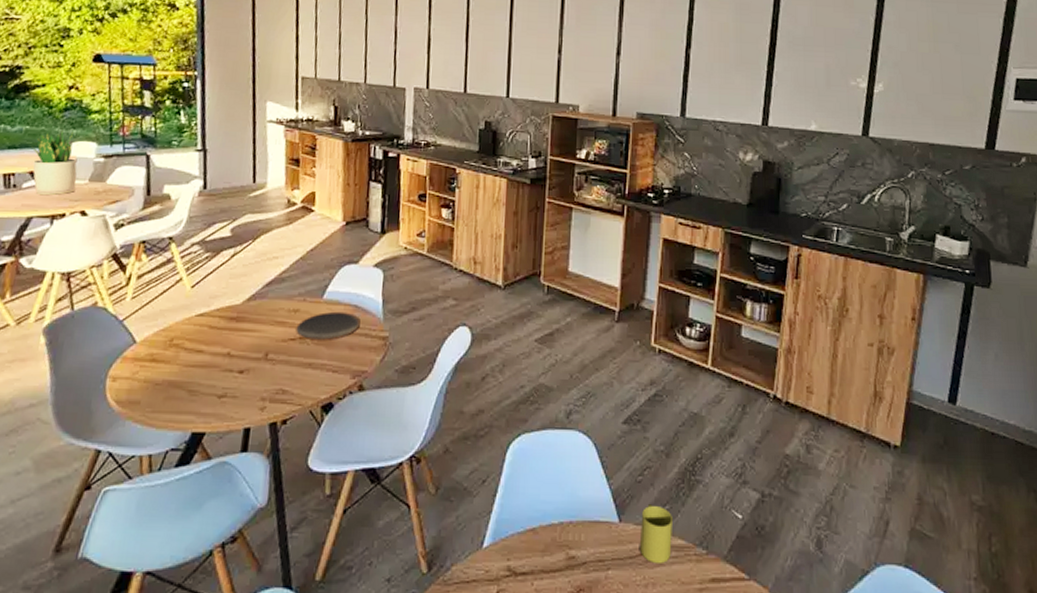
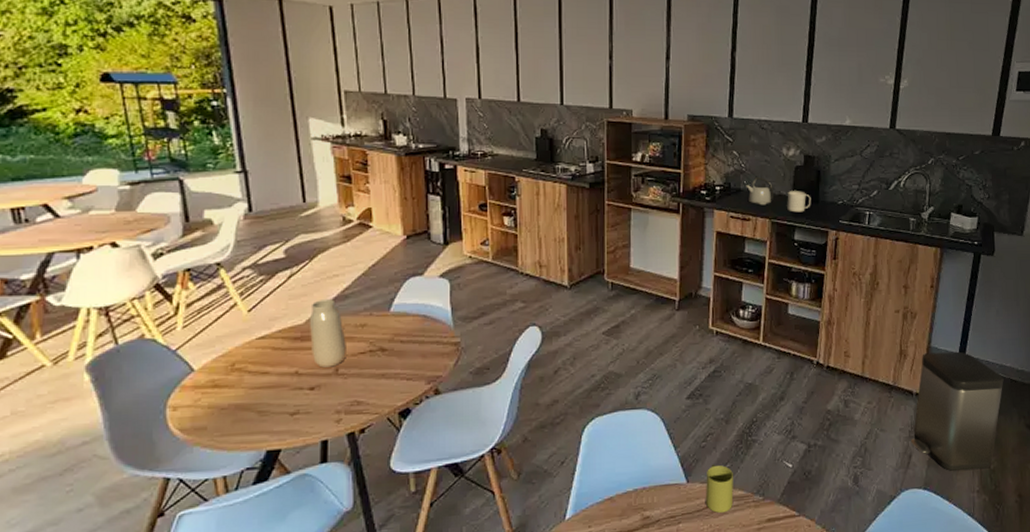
planter: present [31,128,77,196] -> none [40,155,101,229]
vase: none [244,281,279,351] -> present [309,299,346,368]
plate: present [296,312,360,341] -> none [365,323,431,353]
kettle: none [697,182,727,213] -> present [746,177,773,205]
mug: none [743,199,770,223] -> present [787,191,811,213]
pedal bin: none [887,398,1007,551] -> present [910,351,1004,472]

